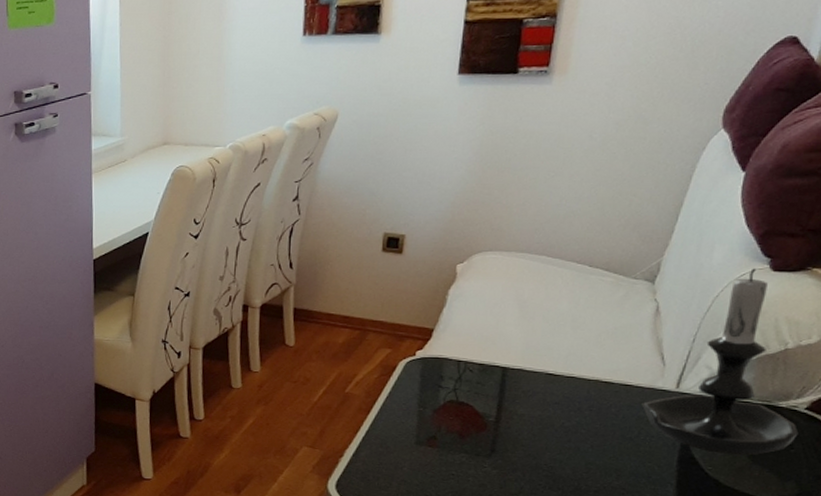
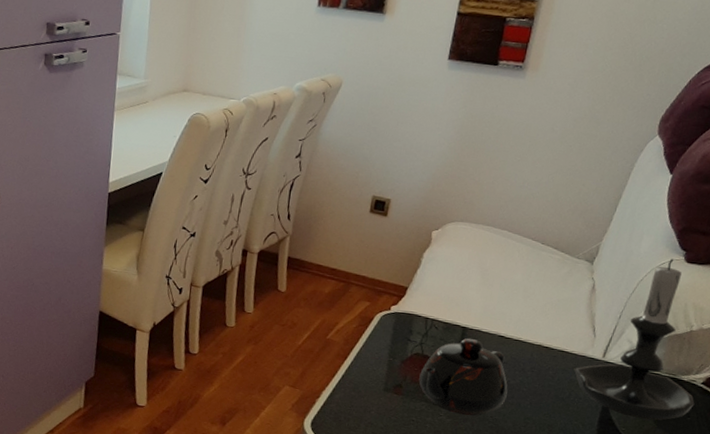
teapot: none [455,379,563,465] -> present [419,338,508,416]

